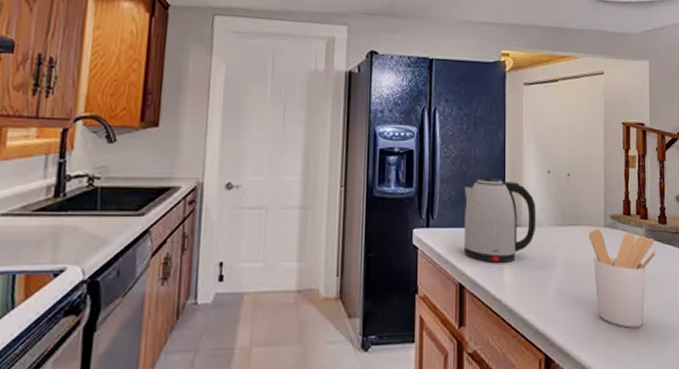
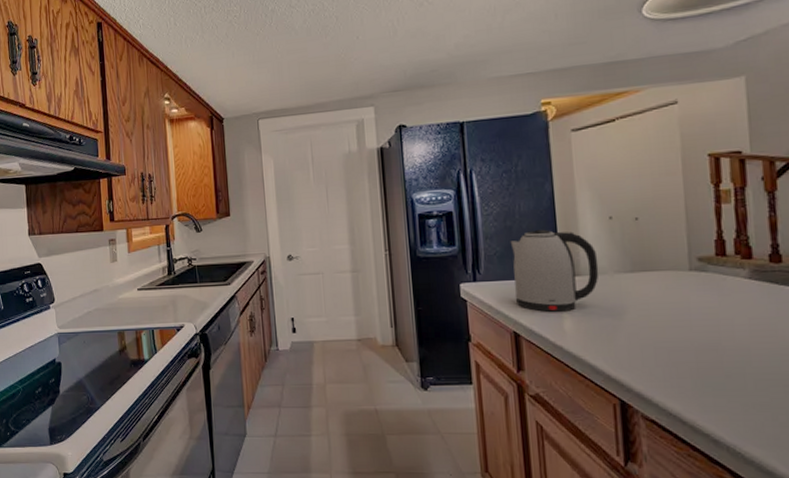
utensil holder: present [588,229,656,328] -> none [668,273,768,376]

